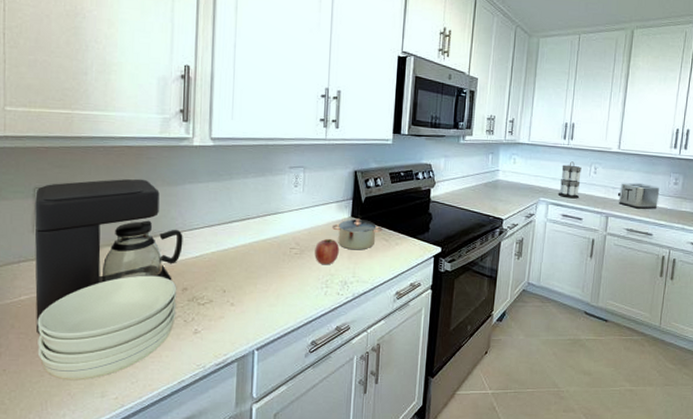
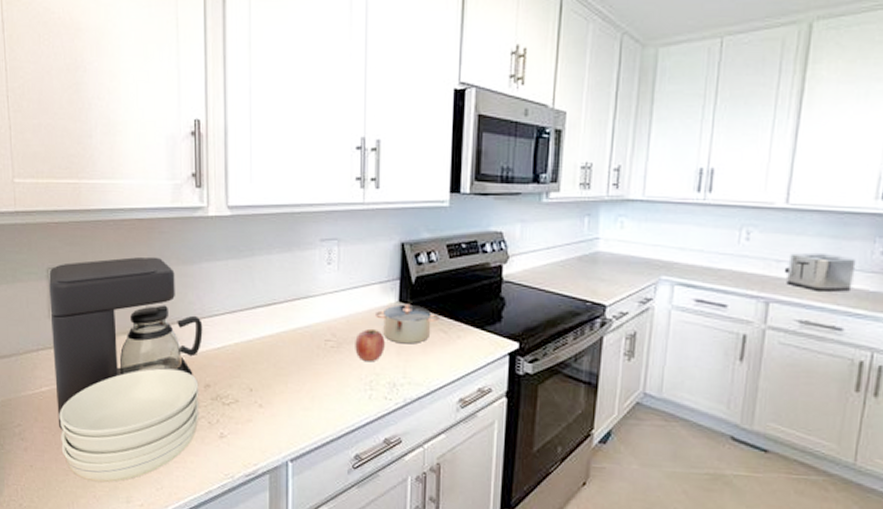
spice rack: present [559,161,582,199] -> none [690,223,726,277]

